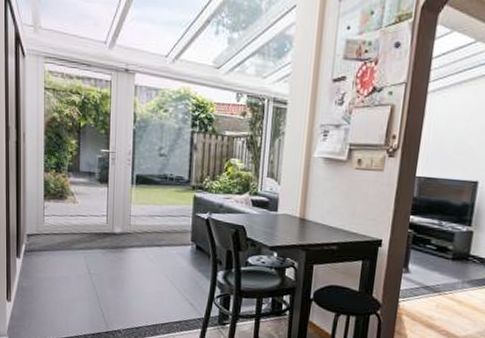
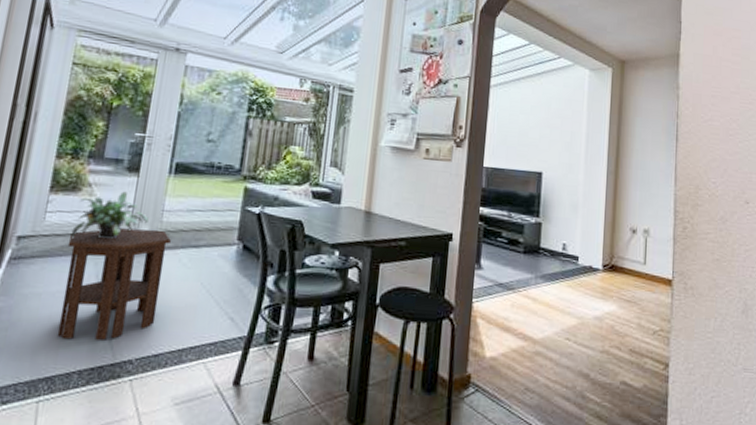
side table: none [63,229,139,315] -> present [57,228,171,340]
potted plant: none [64,199,120,238] -> present [71,191,149,239]

